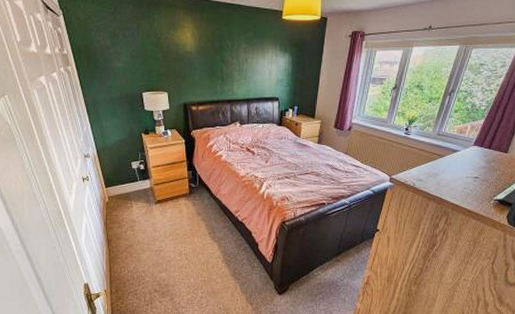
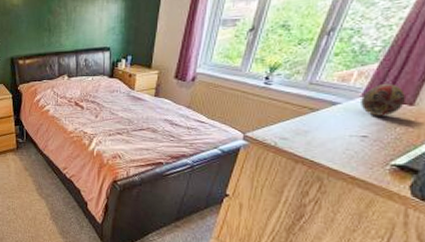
decorative egg: none [473,135,503,161] -> present [361,83,407,116]

